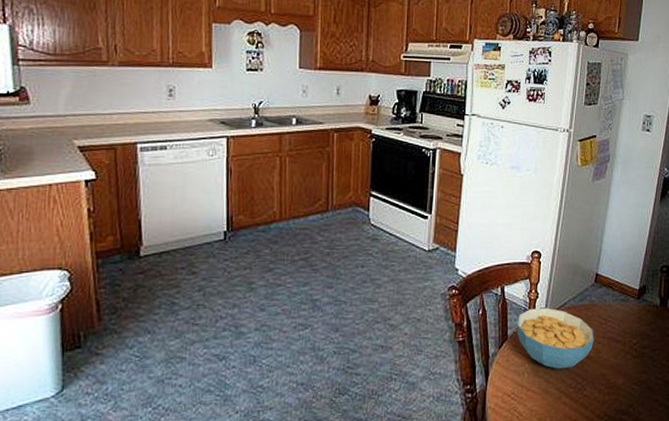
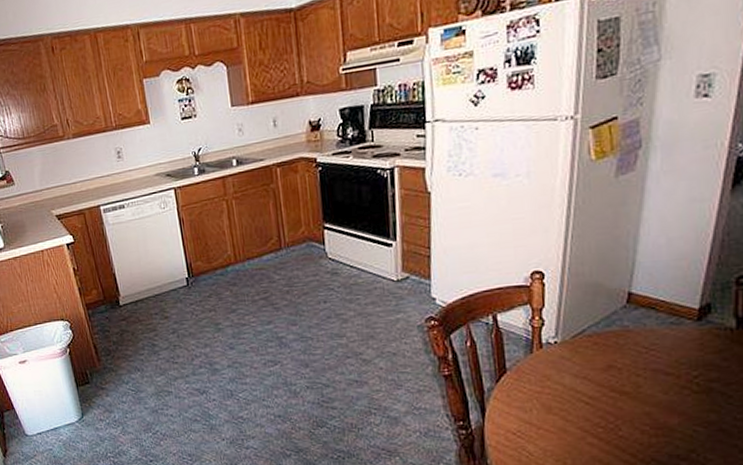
cereal bowl: present [516,307,594,369] -> none [516,336,631,406]

